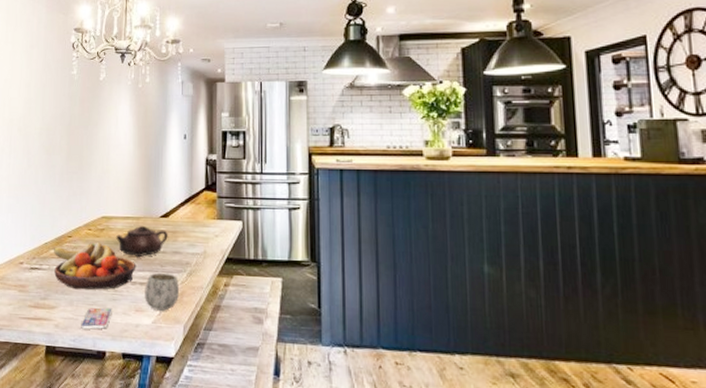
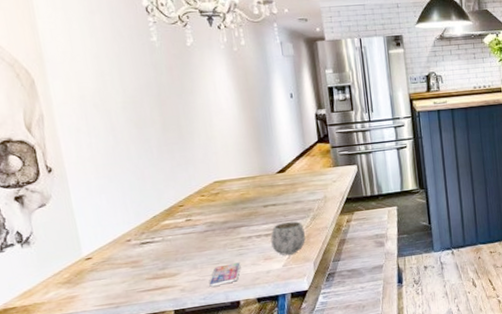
fruit bowl: present [53,242,136,290] -> none [164,206,259,254]
teapot: present [115,226,168,257] -> none [232,183,287,213]

